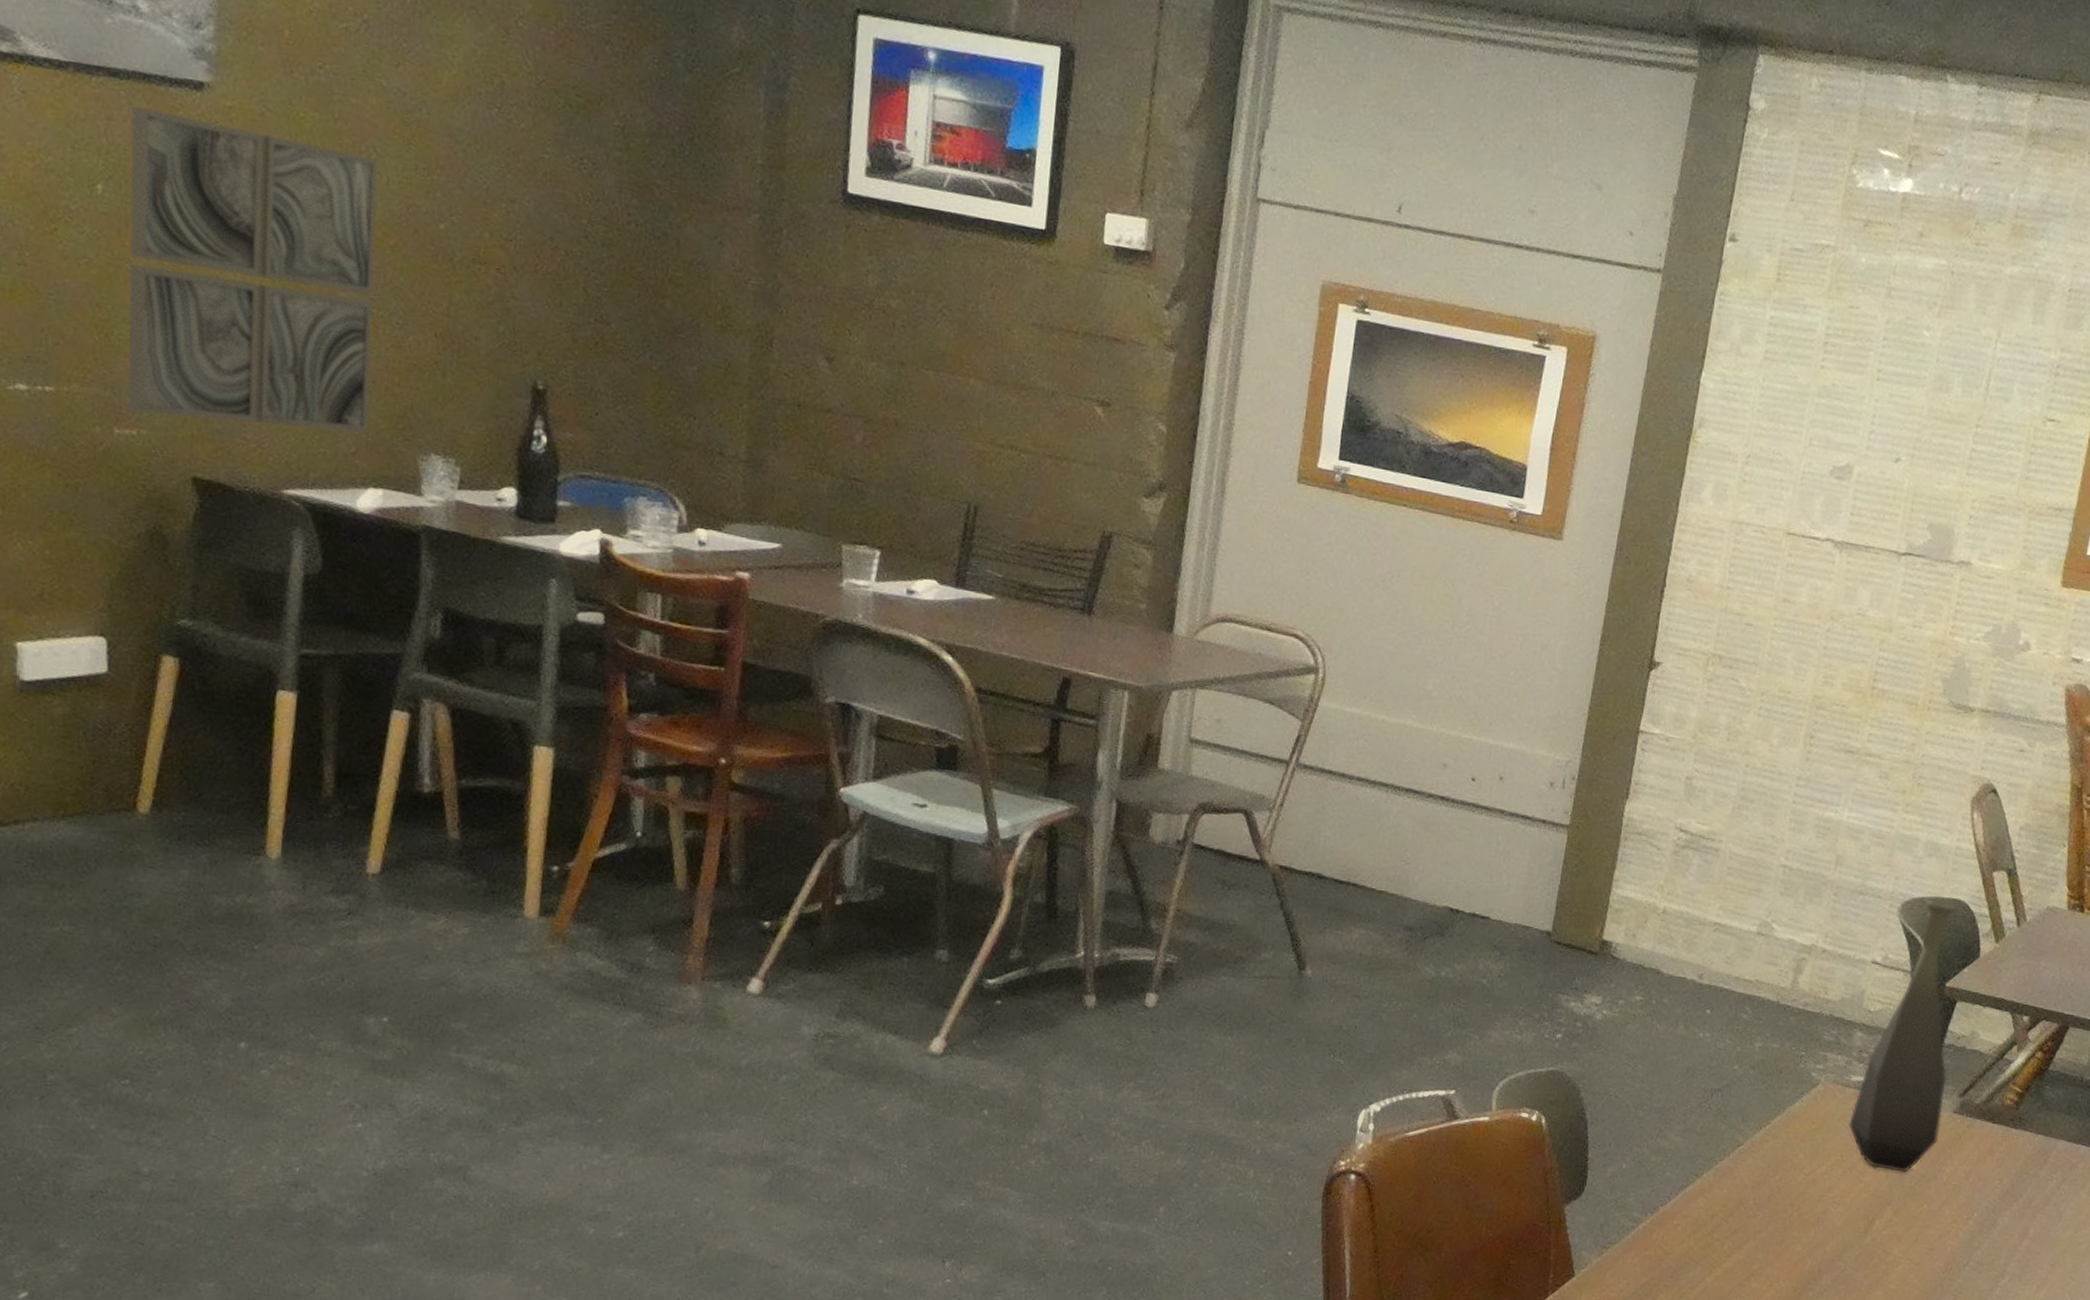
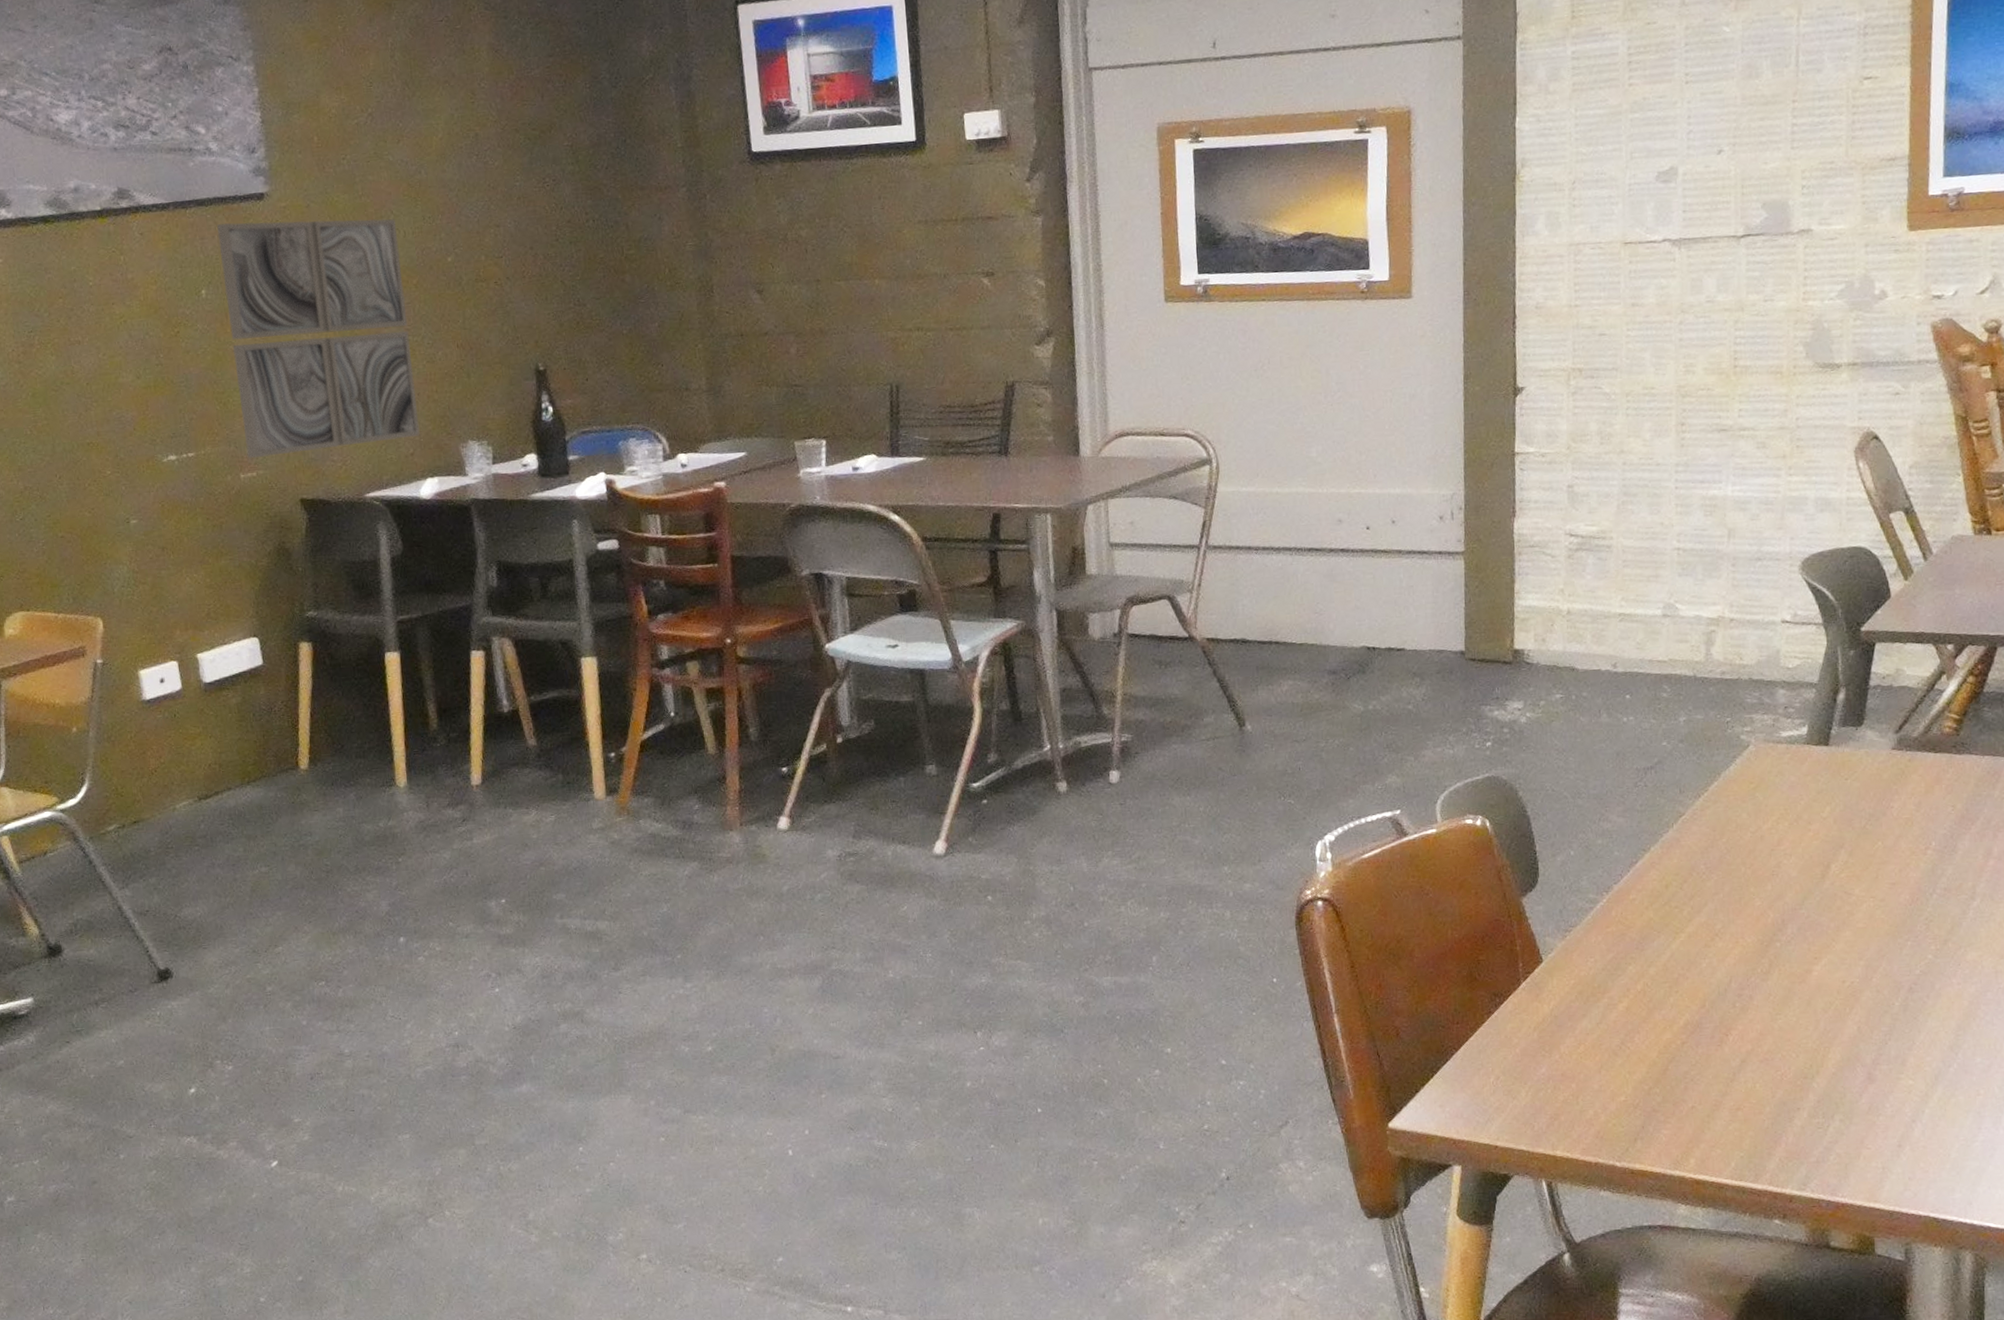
bottle: present [1848,899,1958,1173] -> none [1787,551,1881,816]

